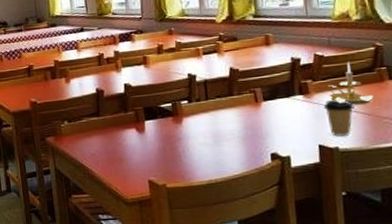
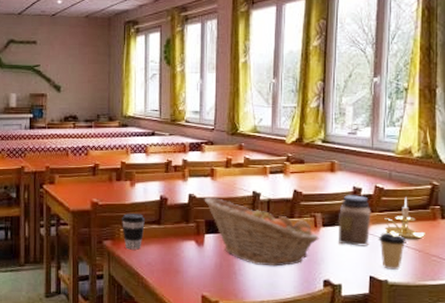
coffee cup: none [61,108,85,144] -> present [122,213,145,250]
fruit basket: none [139,84,262,146] -> present [204,197,319,267]
jar: none [279,65,314,117] -> present [338,195,371,246]

